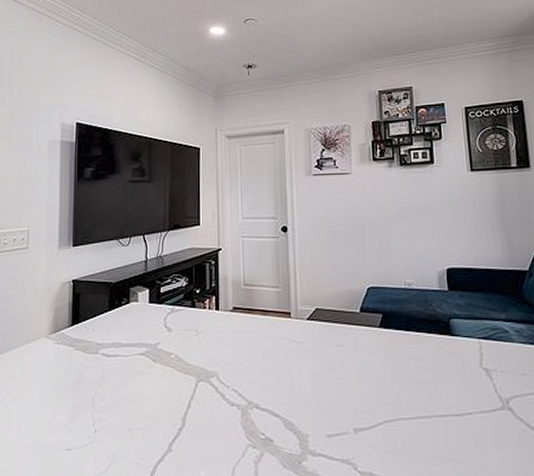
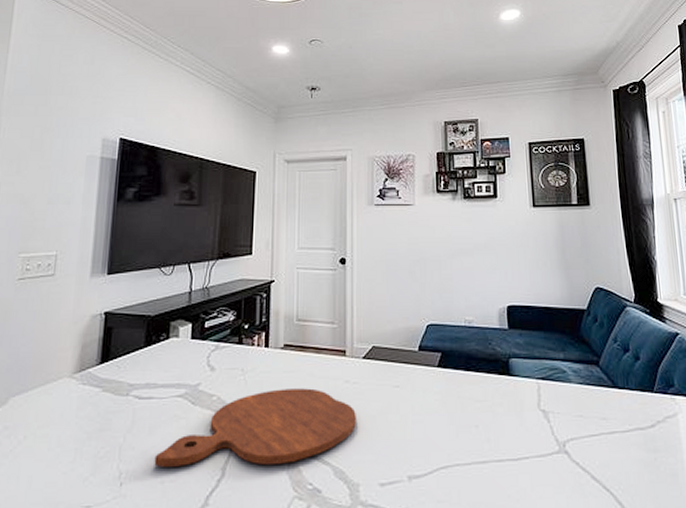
cutting board: none [123,347,303,417] -> present [154,388,356,467]

